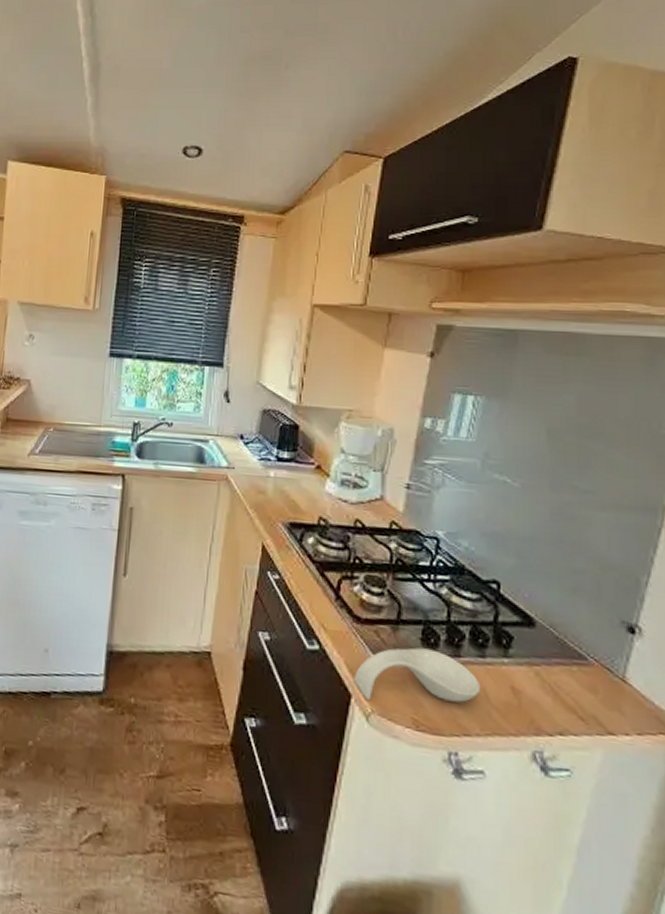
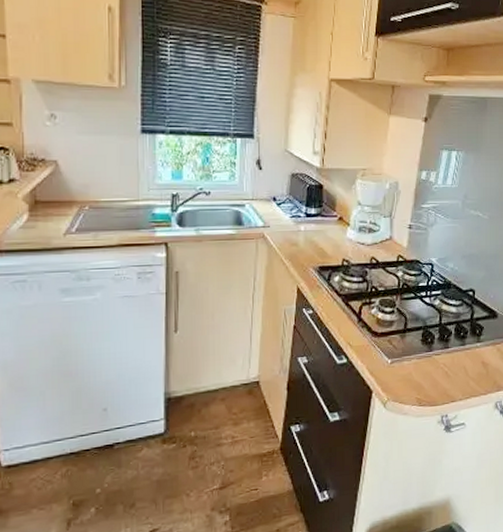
spoon rest: present [354,647,481,703] -> none [374,346,463,392]

